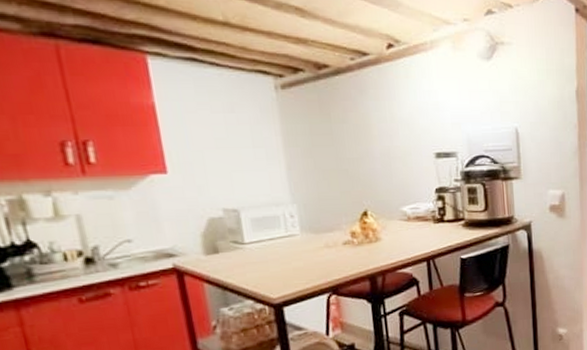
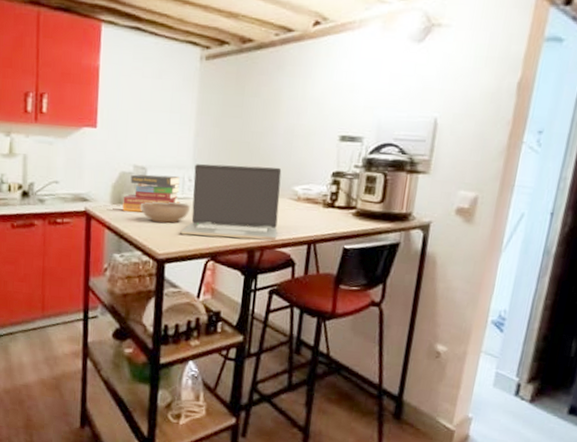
books: none [218,215,286,260] -> present [122,174,180,212]
bowl: none [240,241,299,266] -> present [140,201,190,223]
laptop: none [293,191,396,274] -> present [180,164,282,240]

